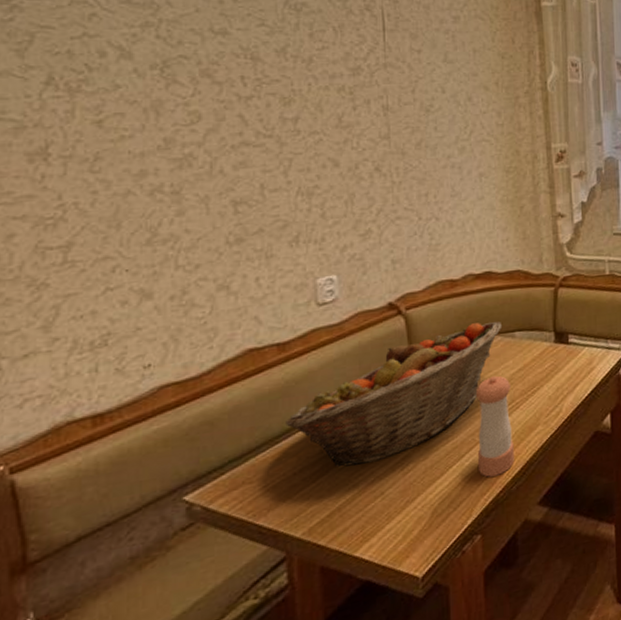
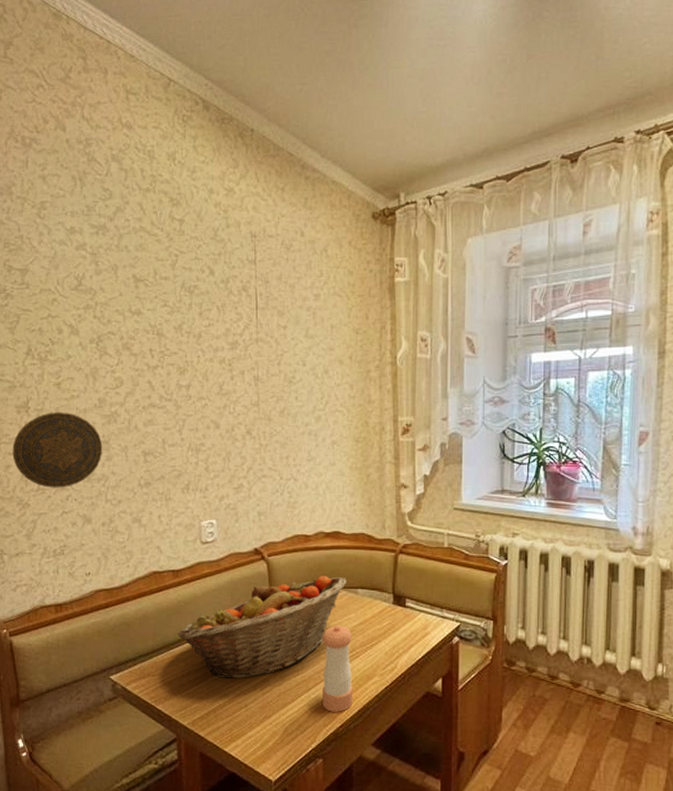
decorative plate: none [18,158,171,259] -> present [12,412,103,488]

